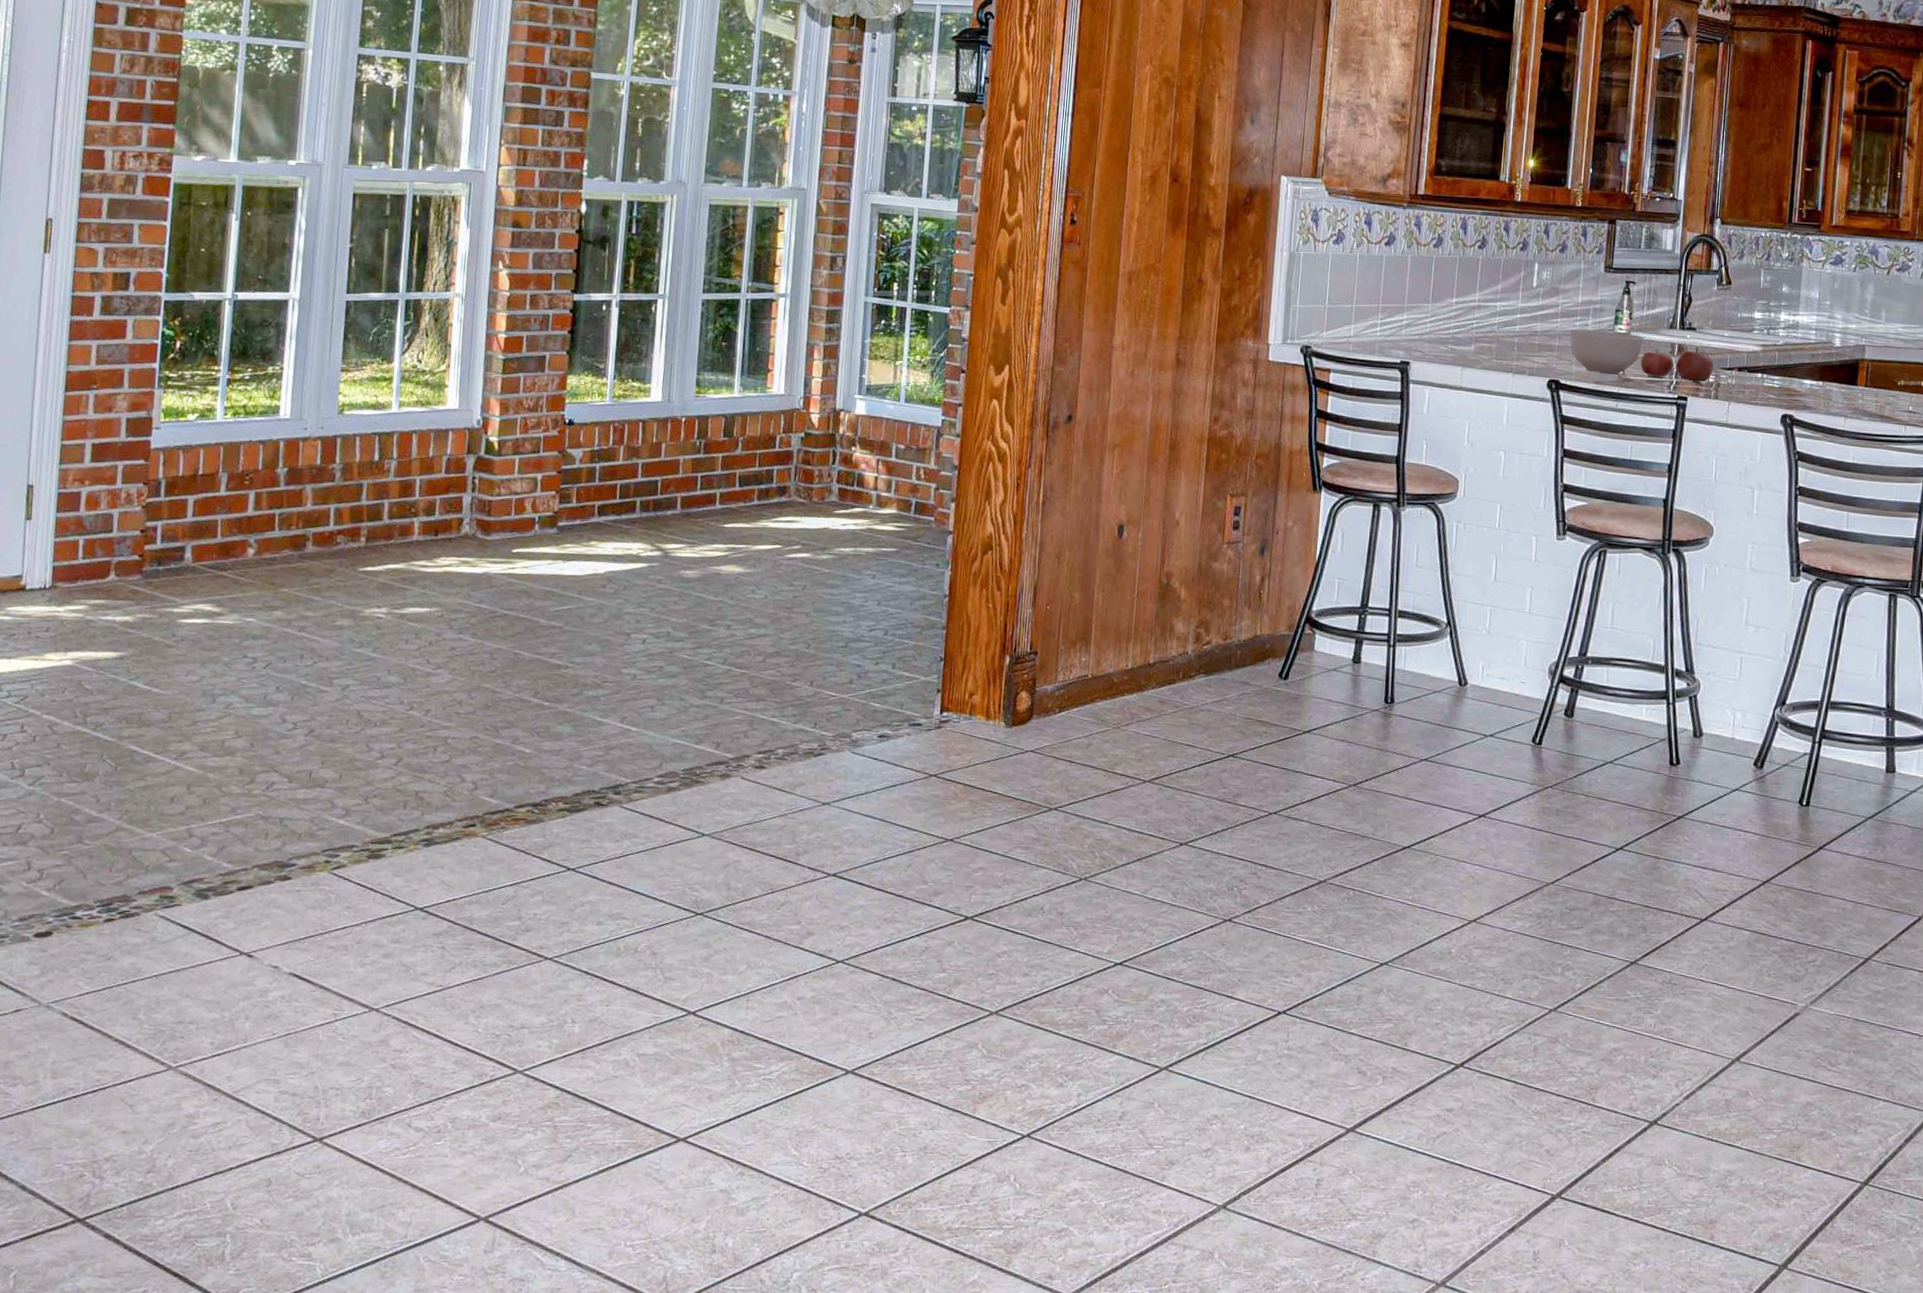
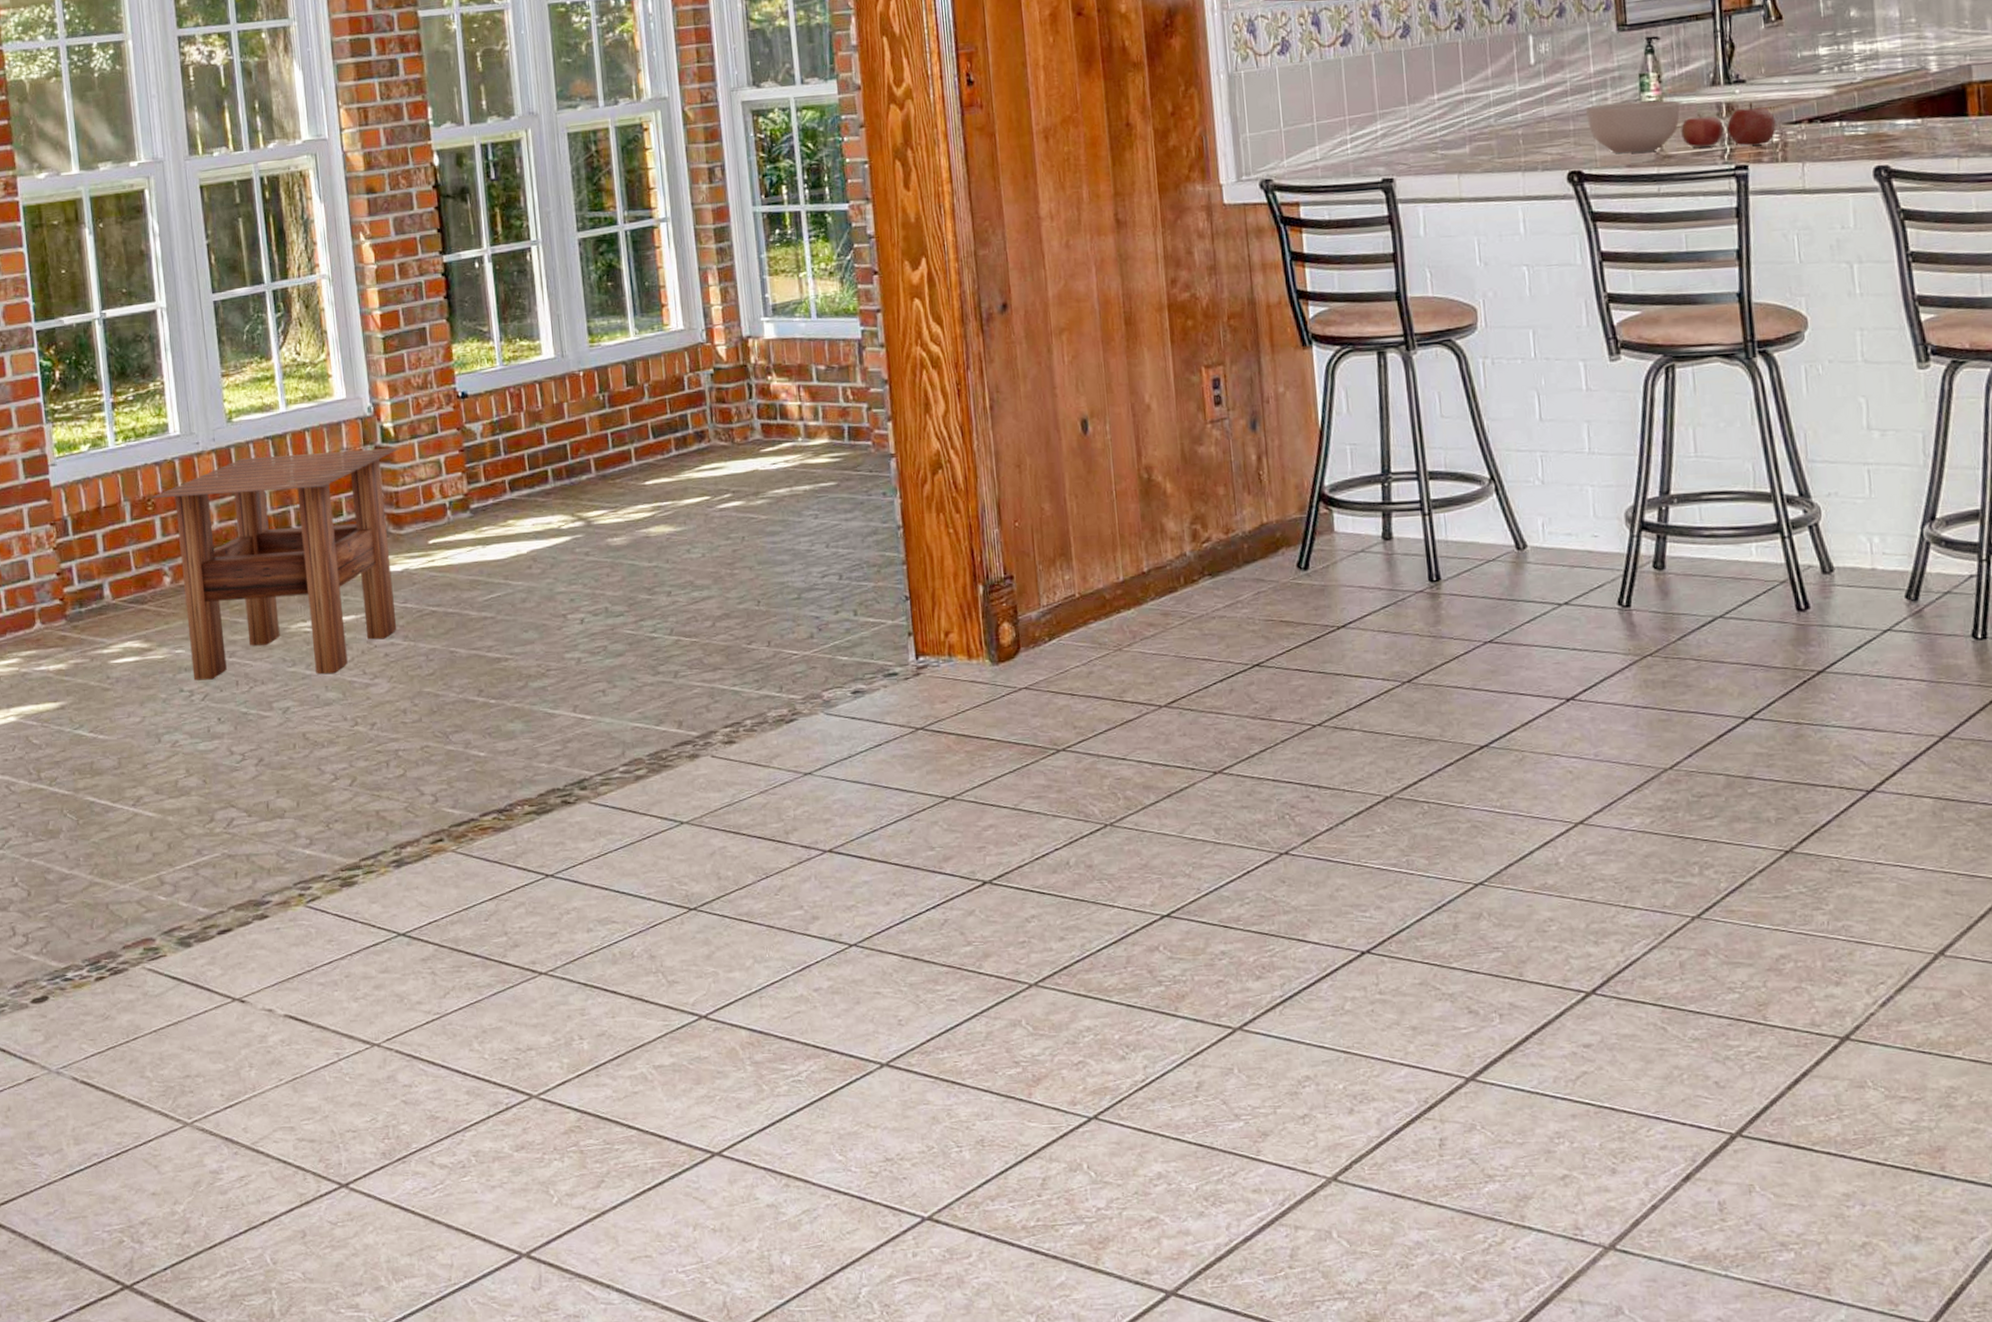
side table: none [250,448,502,659] -> present [151,447,400,681]

